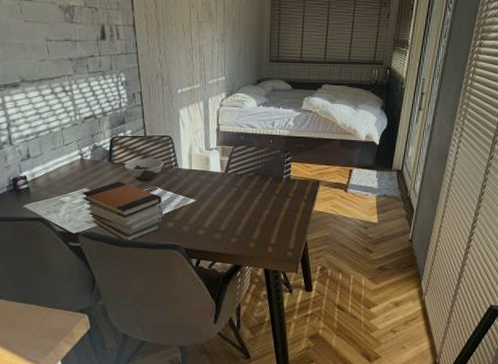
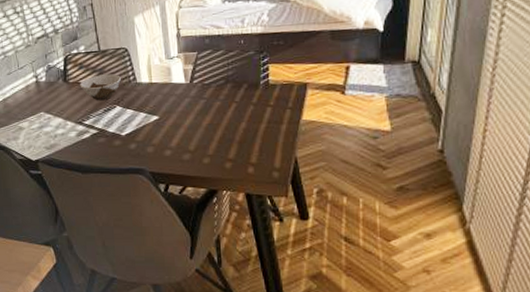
book stack: present [82,181,163,242] -> none [39,102,125,168]

